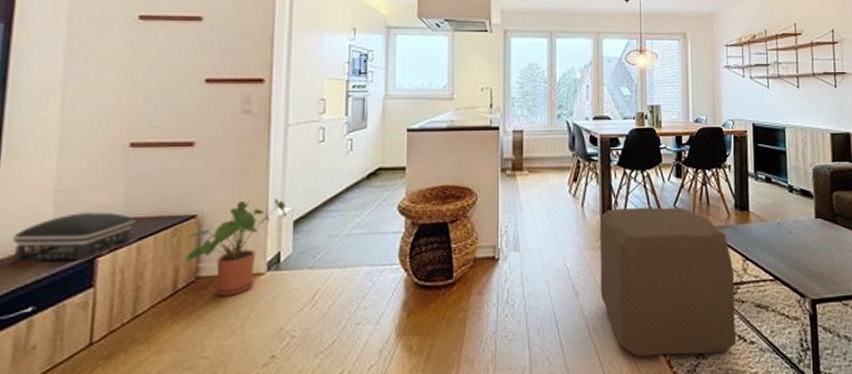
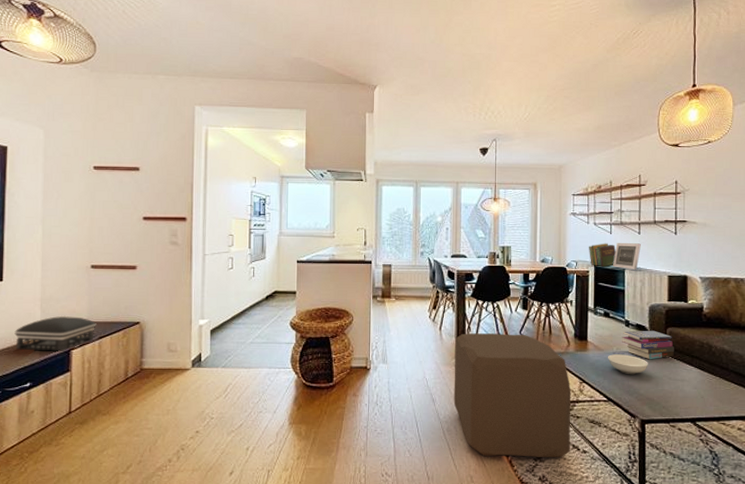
house plant: present [184,199,287,296] -> none [132,312,205,384]
books: none [746,98,775,126] -> present [589,243,616,267]
picture frame: none [771,98,801,128] -> present [612,243,641,270]
bowl: none [772,224,816,248] -> present [608,354,648,375]
books: none [786,195,842,230] -> present [622,330,675,360]

